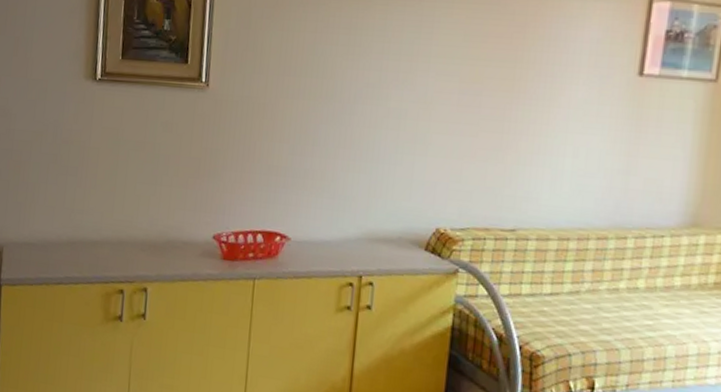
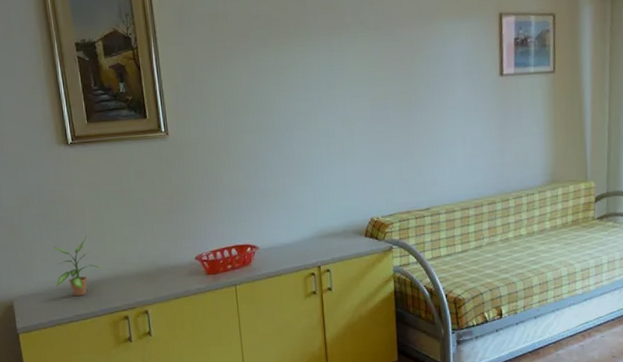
potted plant: none [52,187,110,256] -> present [53,235,106,296]

